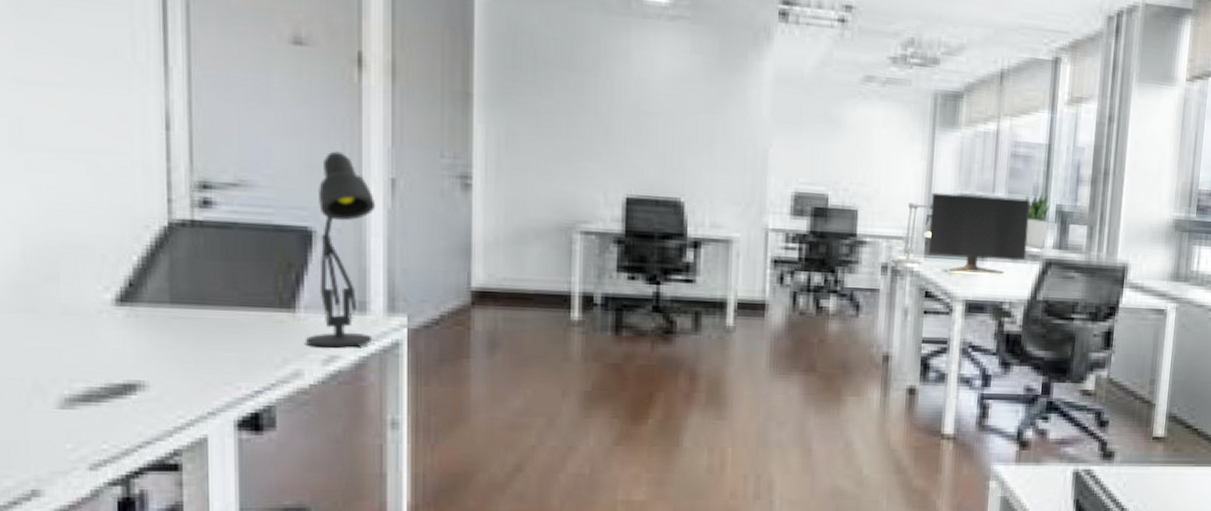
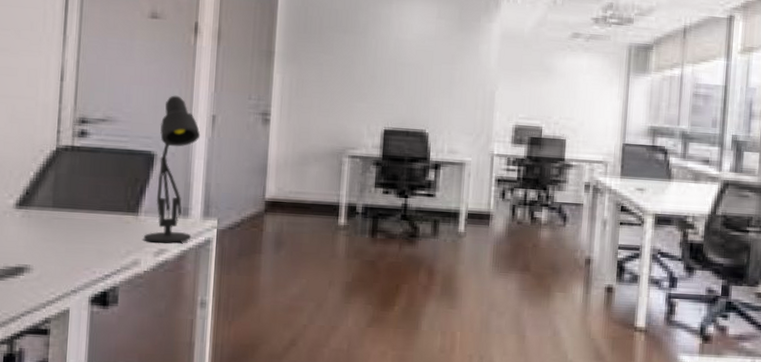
desk lamp: present [892,202,932,265] -> none [593,133,627,185]
computer monitor: present [928,192,1030,274] -> none [623,125,710,193]
planter: present [1025,192,1051,250] -> none [706,125,728,173]

